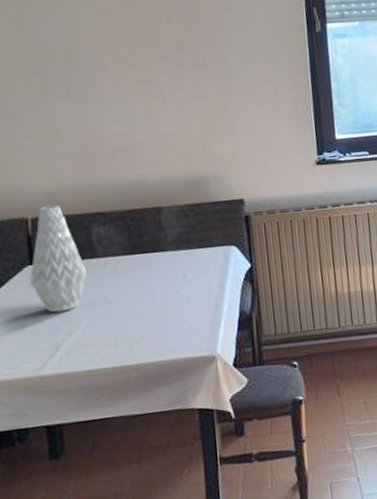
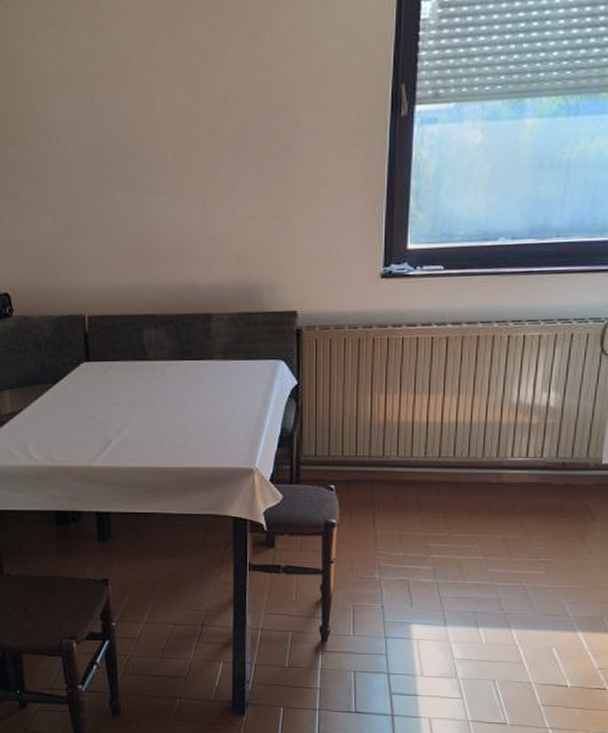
vase: present [29,204,87,313] -> none [85,304,137,410]

